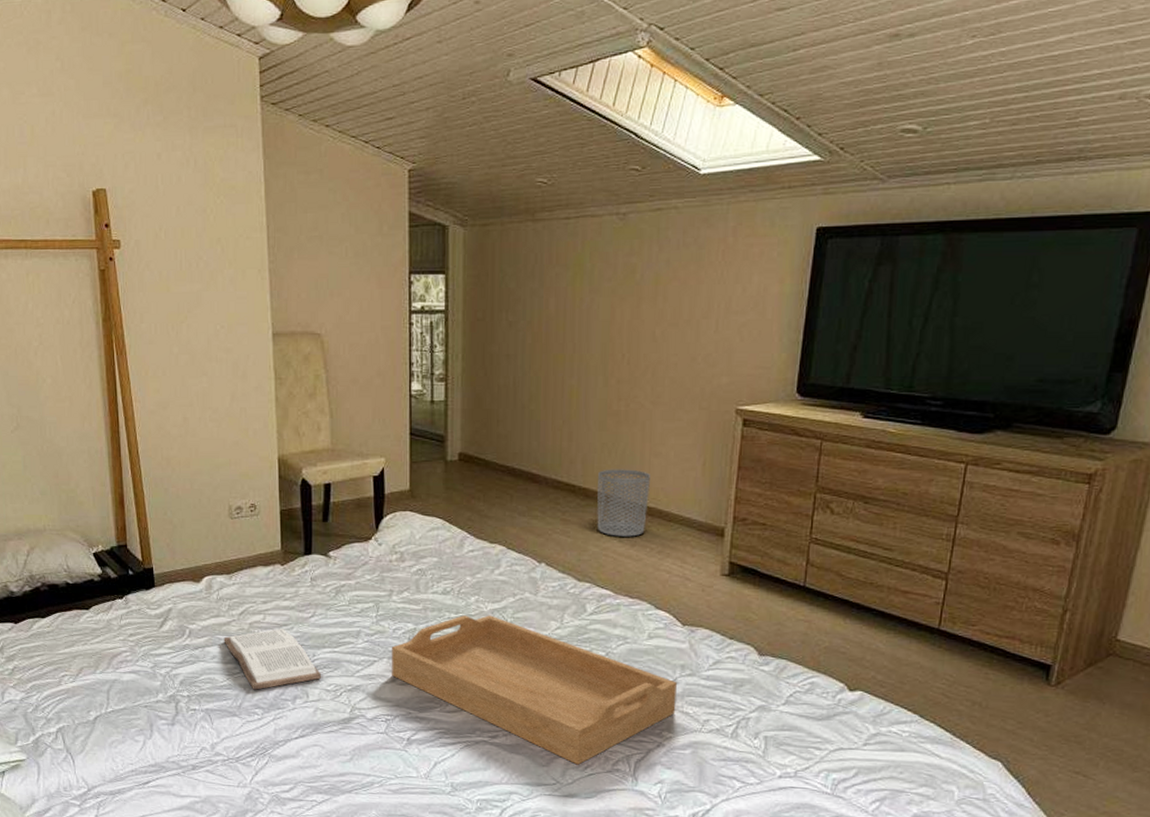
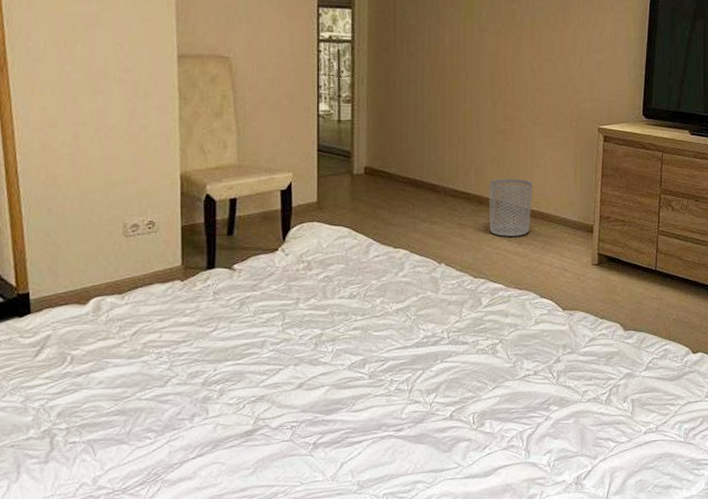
book: present [223,629,321,690] -> none [112,346,222,413]
serving tray: present [392,615,677,765] -> none [298,315,560,447]

